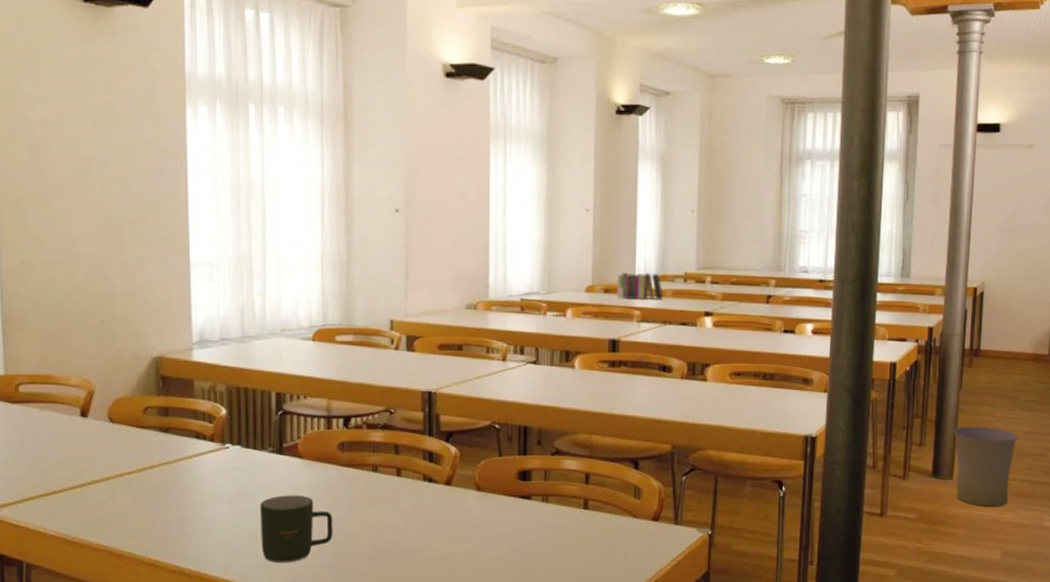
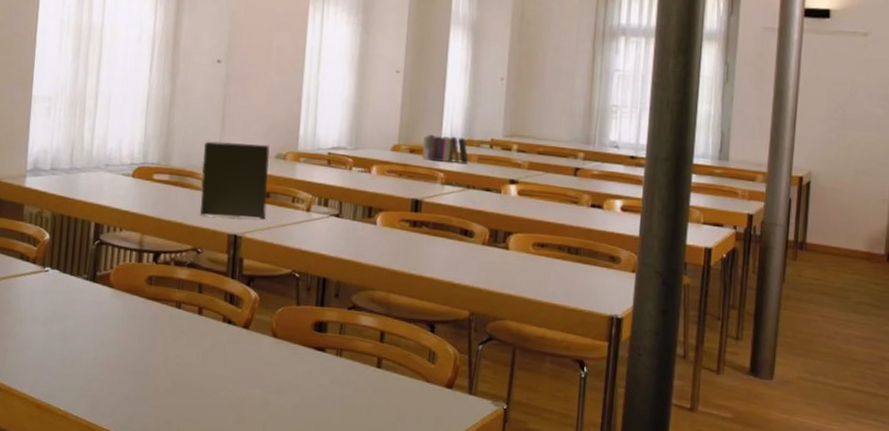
mug: present [260,495,333,564] -> none [68,321,136,389]
binder: none [388,295,461,375] -> present [200,141,270,220]
waste bin: present [953,426,1018,507] -> none [775,323,849,416]

